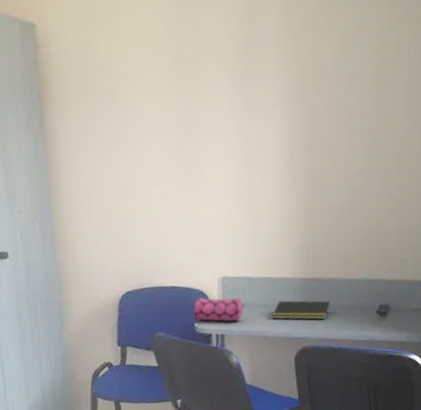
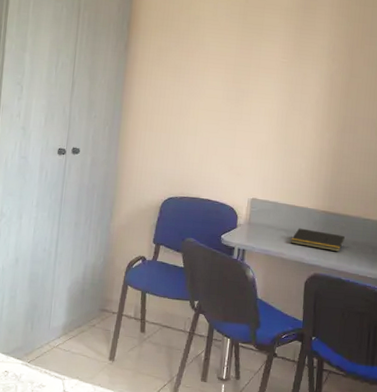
pencil case: present [192,297,244,322] -> none [221,213,267,240]

